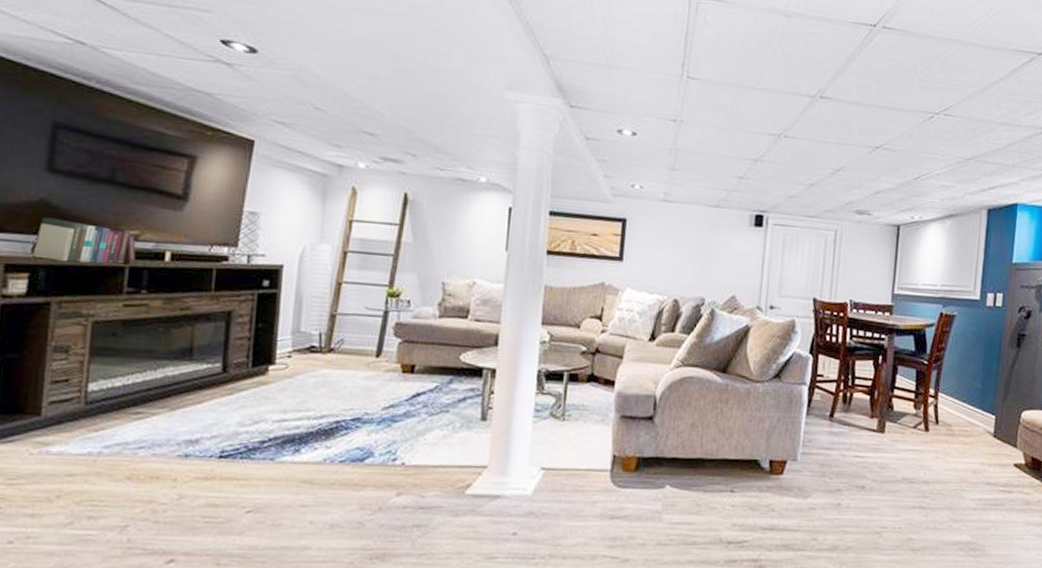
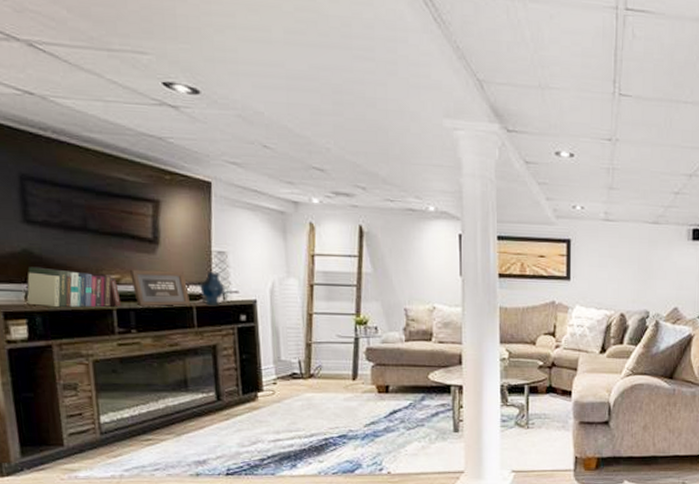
picture frame: none [151,225,211,267] -> present [130,269,190,307]
vase: none [223,233,252,270] -> present [199,272,226,306]

